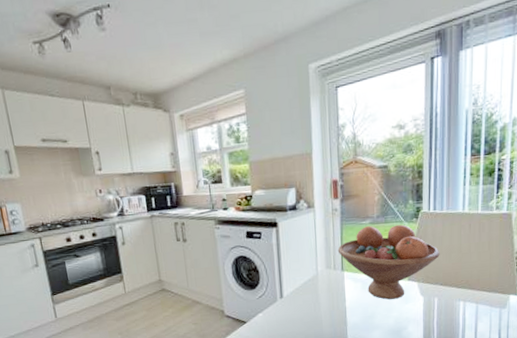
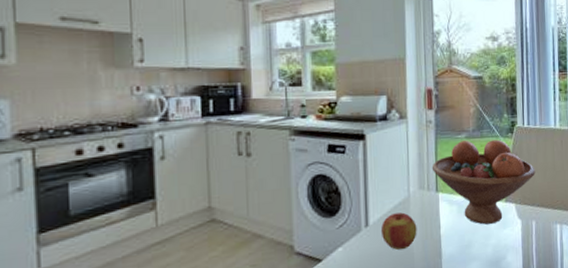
apple: none [293,287,325,318] -> present [380,212,417,250]

